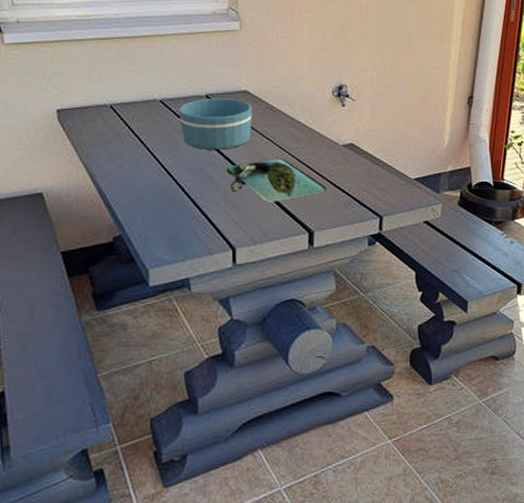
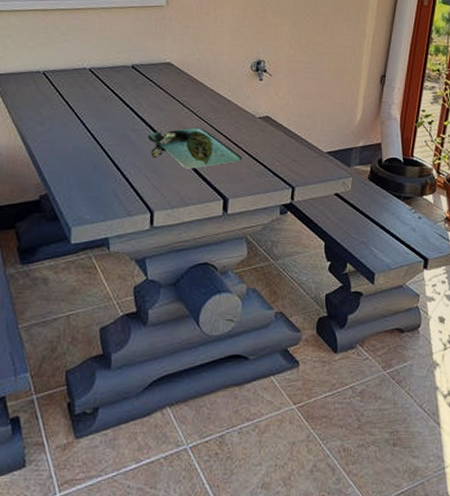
bowl: present [178,97,253,150] -> none [106,68,175,117]

